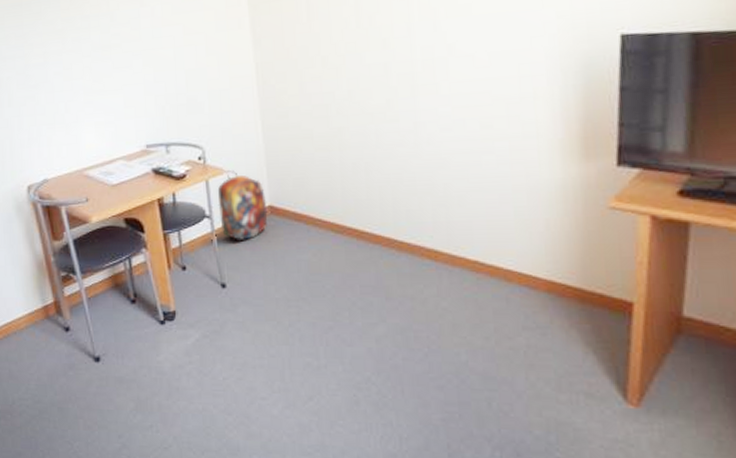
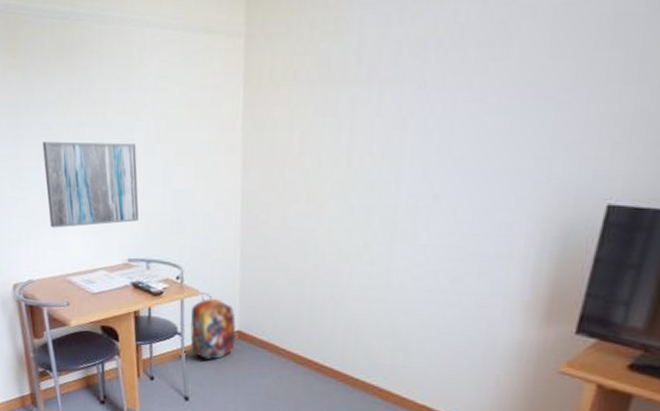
wall art: none [47,30,154,123] -> present [42,141,139,228]

